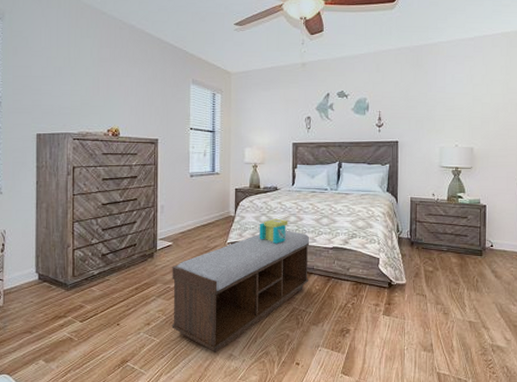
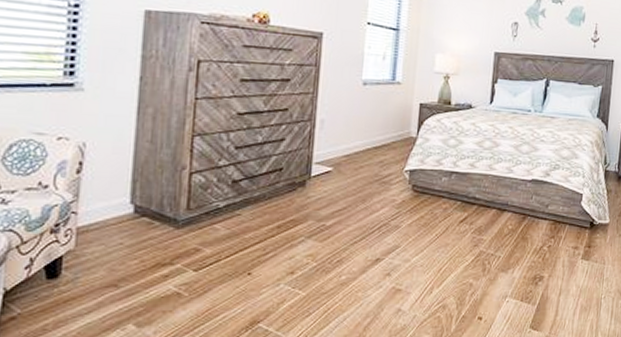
bench: present [171,230,310,352] -> none [323,157,506,307]
decorative box: present [259,218,288,244] -> none [445,142,482,174]

